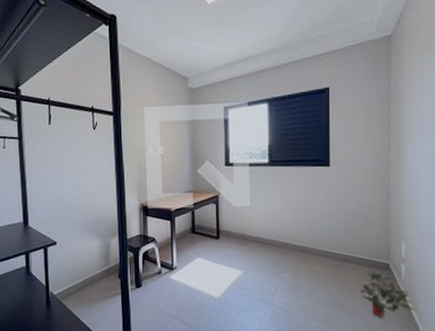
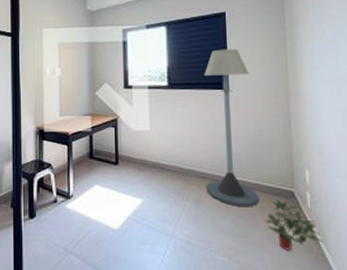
floor lamp: none [304,125,355,278] -> present [204,48,260,208]

